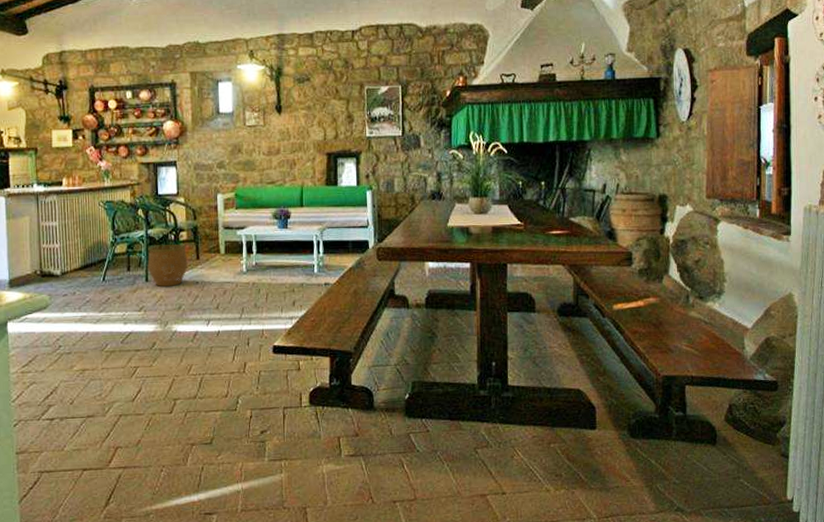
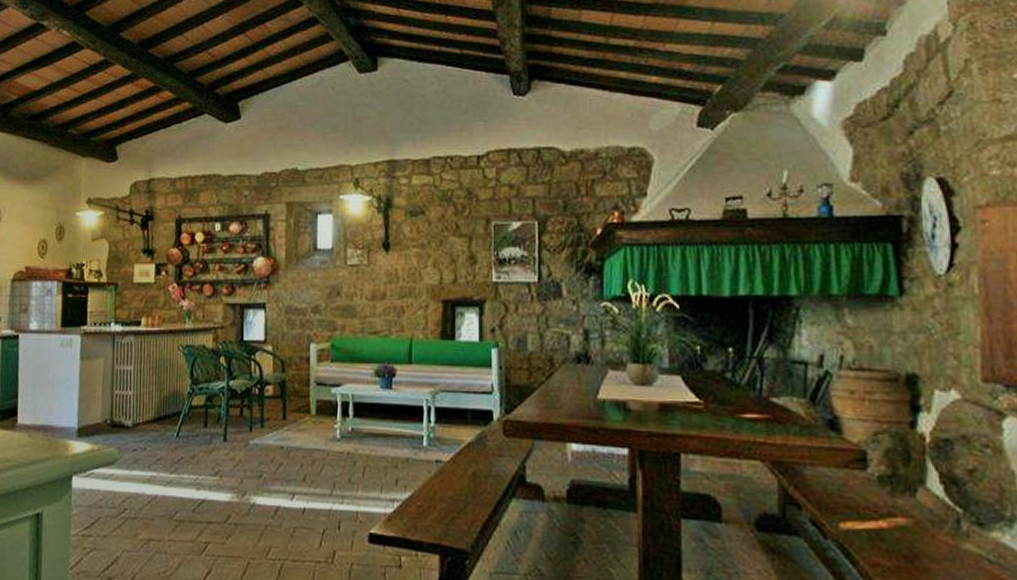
basket: present [147,244,188,288] -> none [226,398,273,450]

